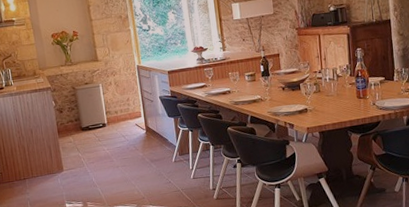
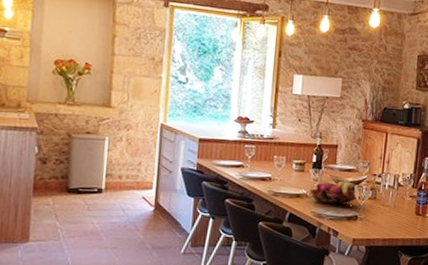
fruit basket: none [263,81,304,104] -> present [309,181,357,206]

